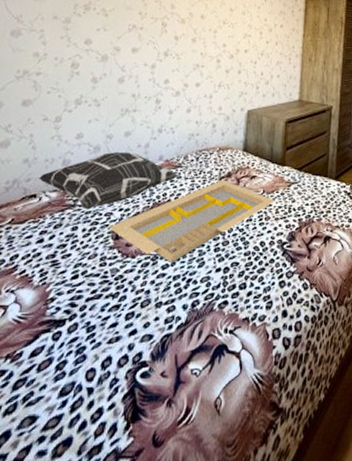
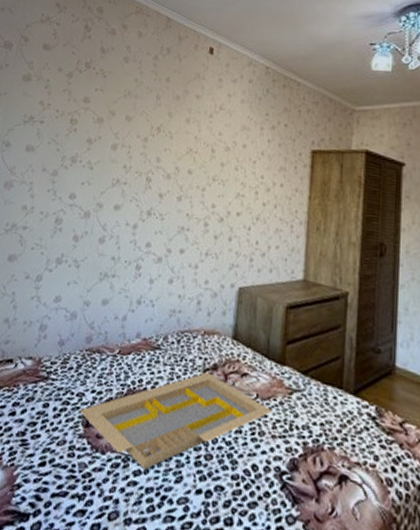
decorative pillow: present [39,152,179,210] -> none [16,321,157,386]

